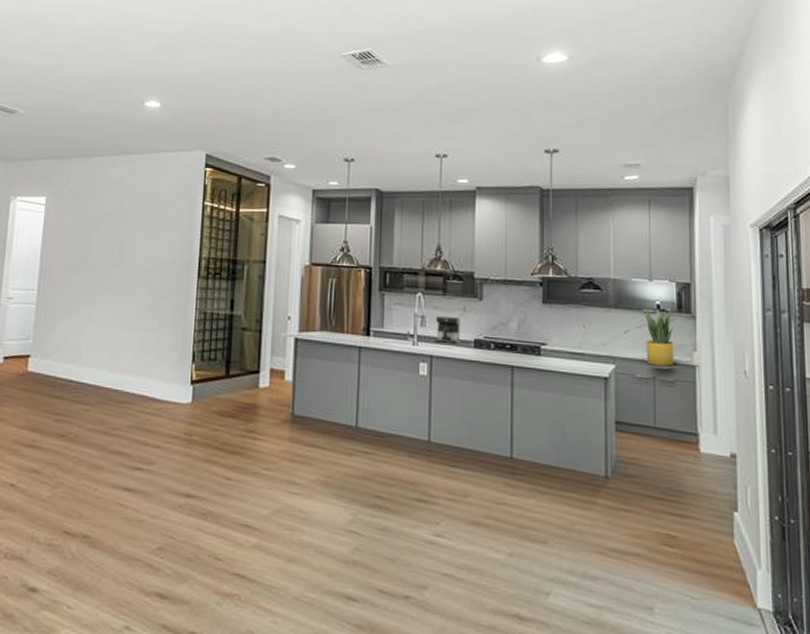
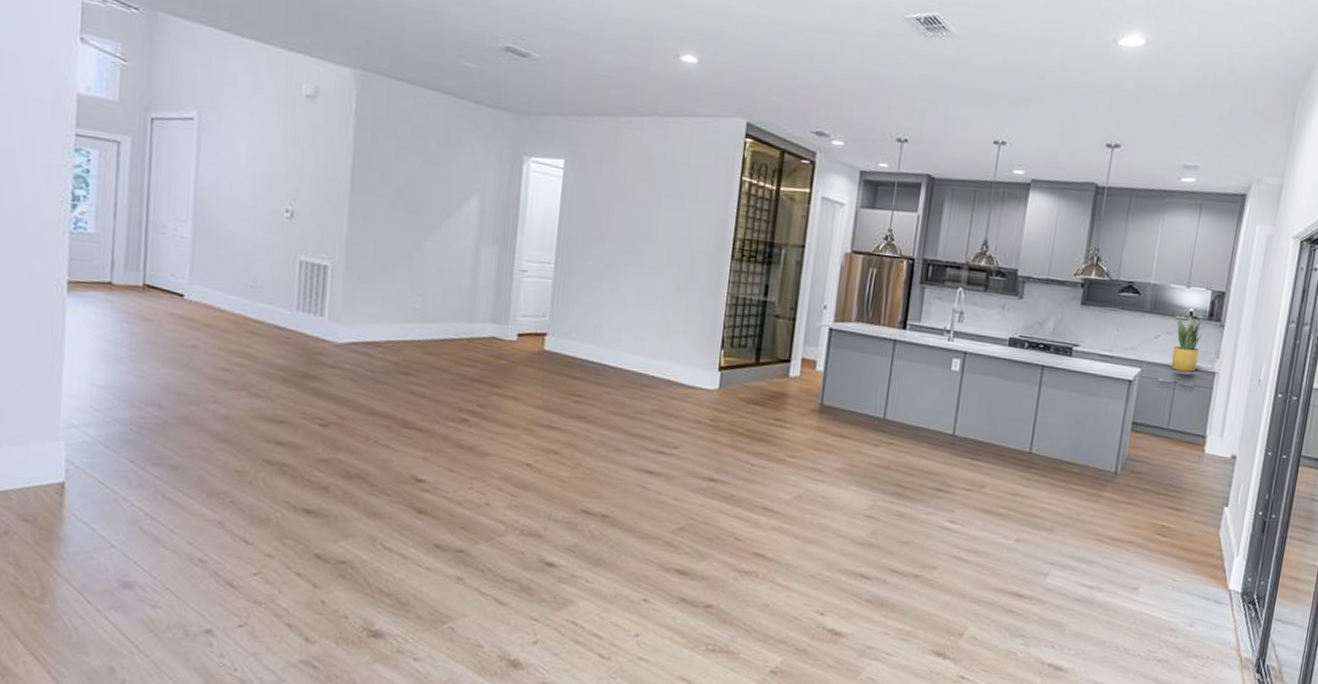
coffee maker: present [434,316,460,345] -> none [970,313,998,342]

